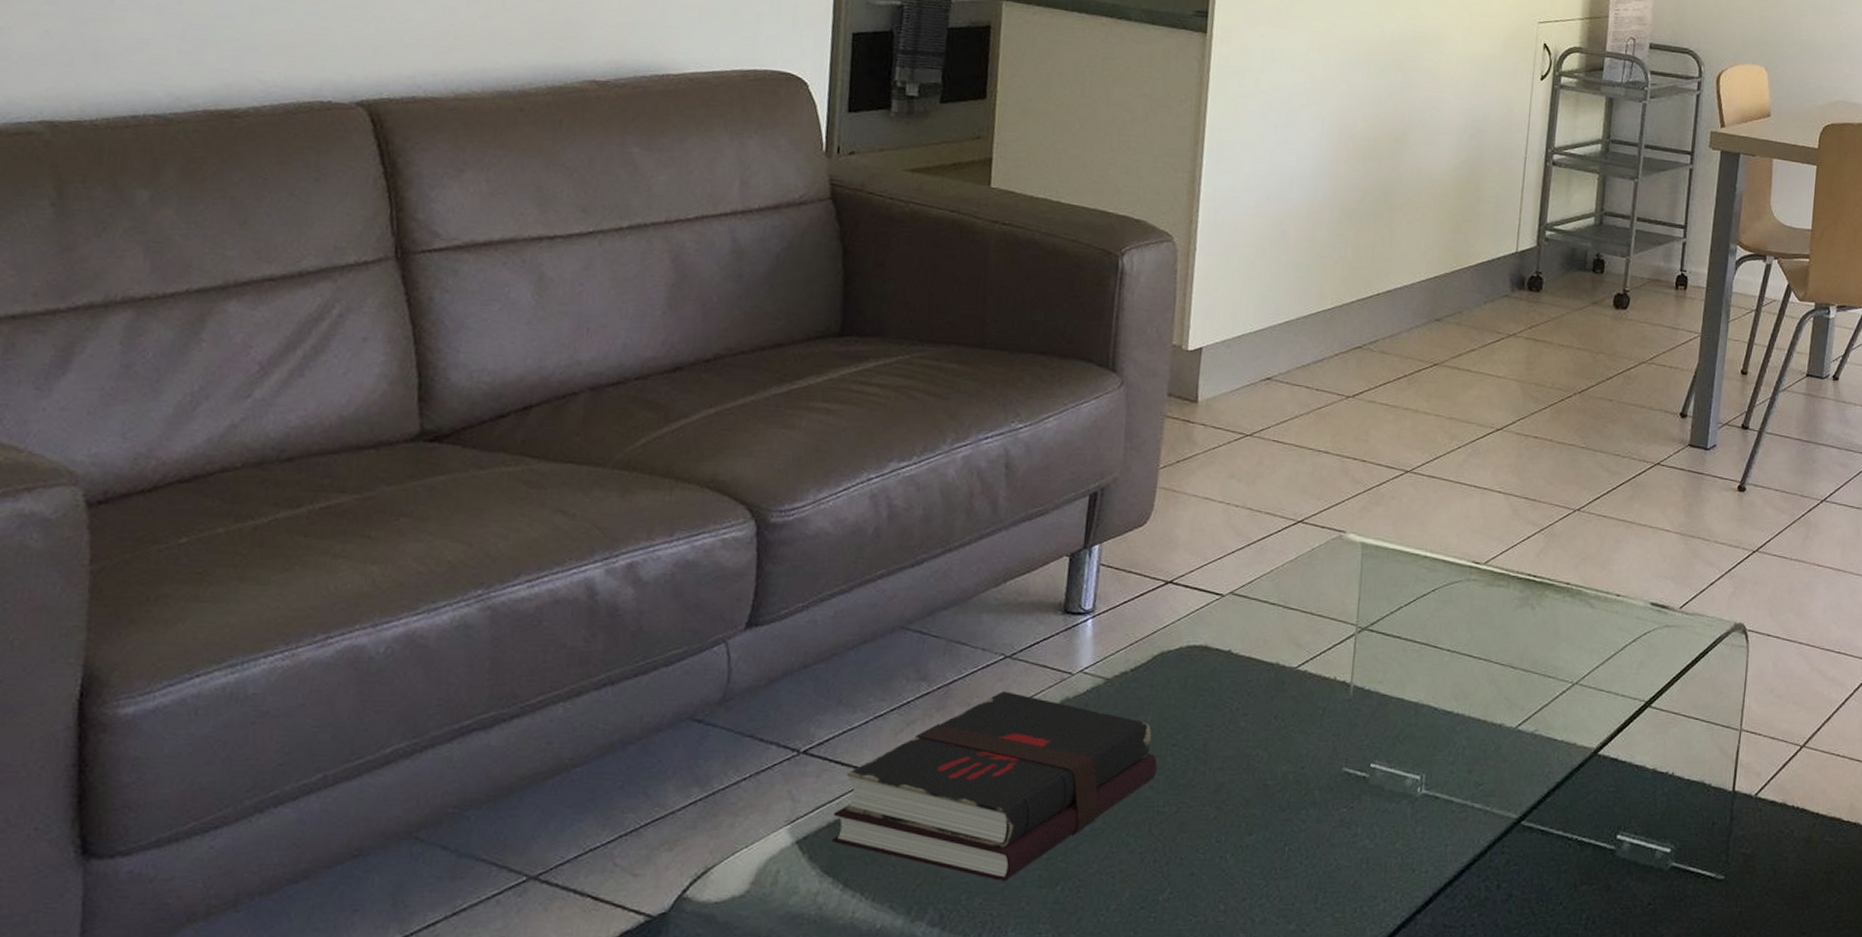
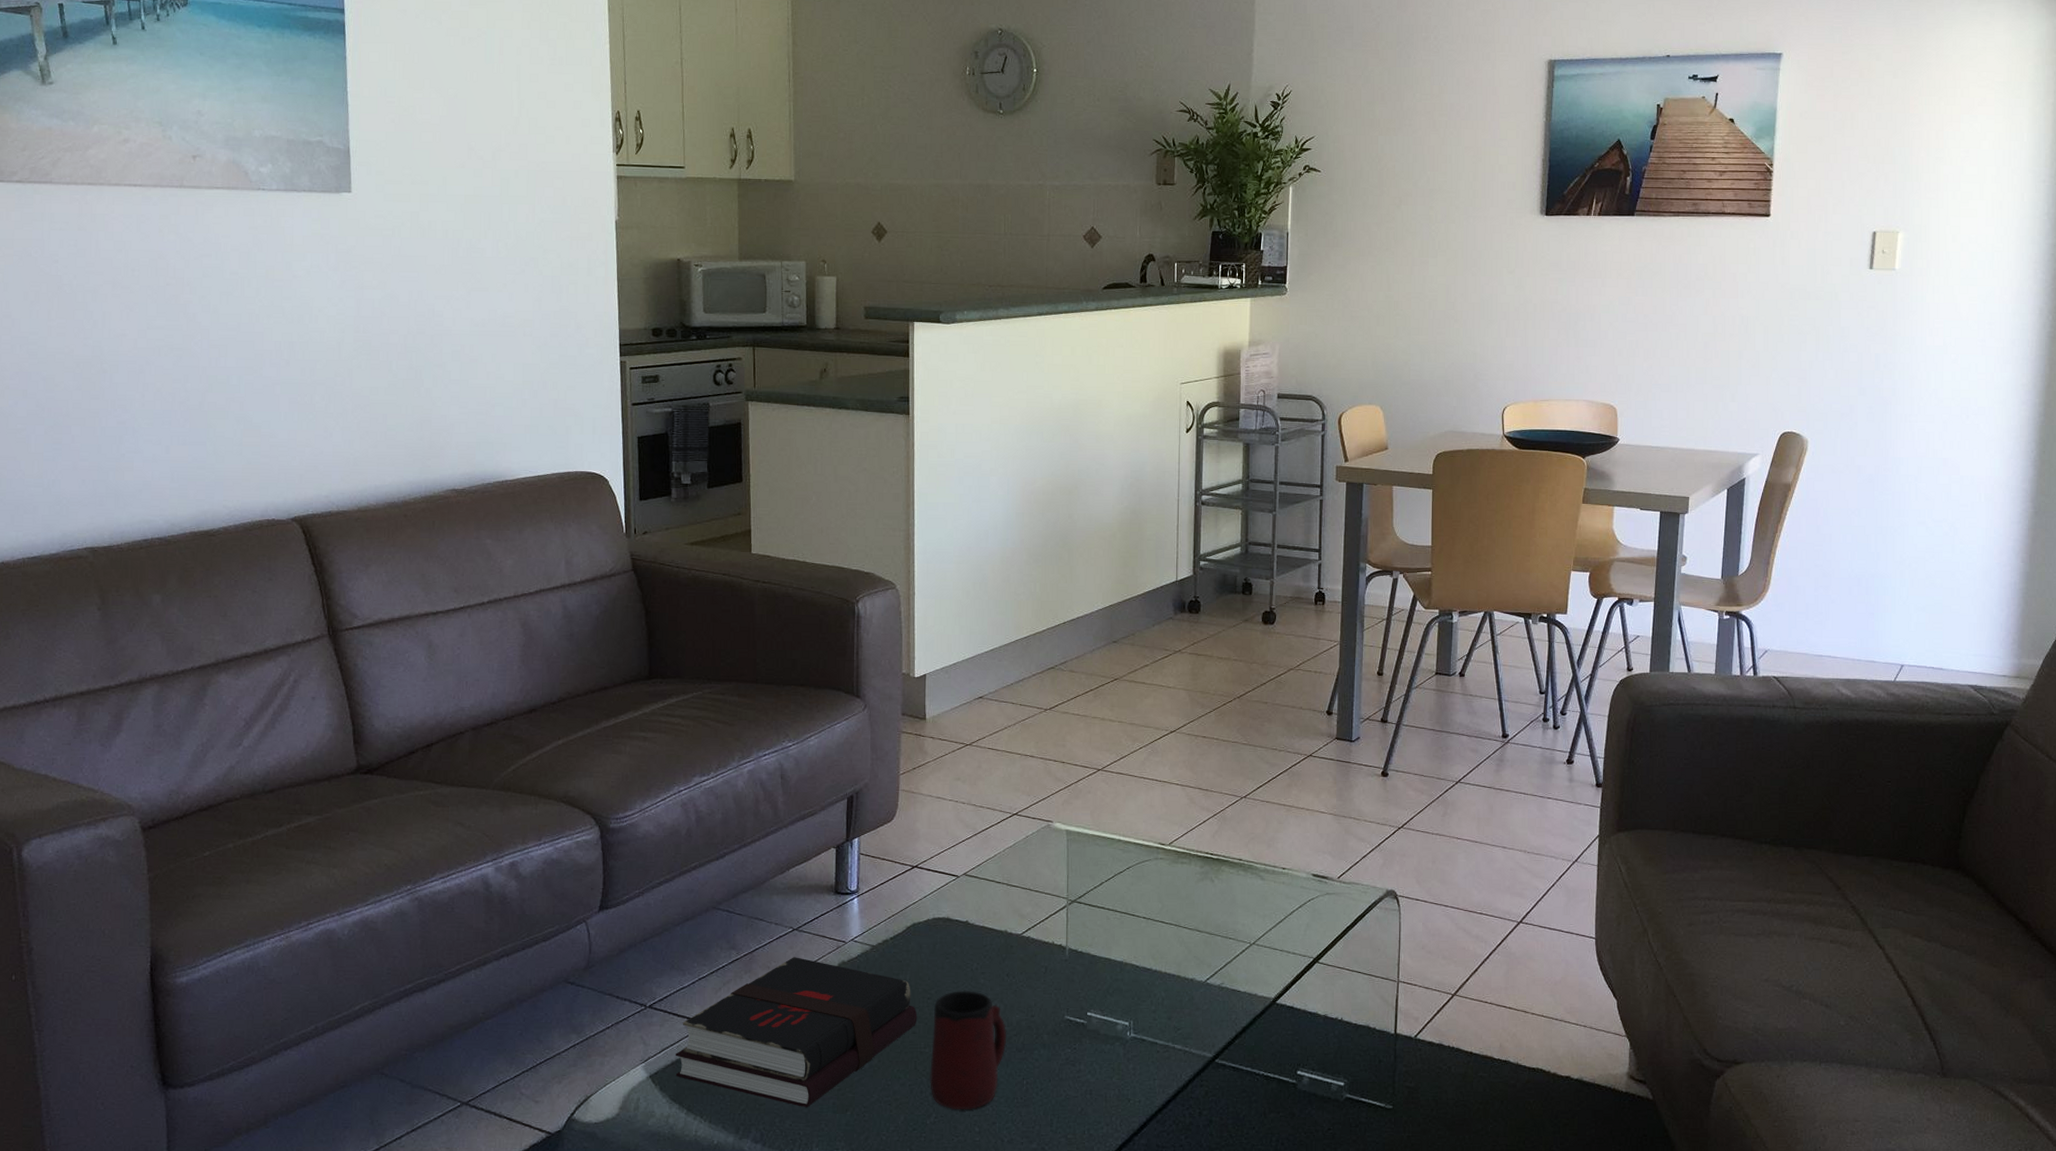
mug: none [1166,735,1269,882] -> present [930,990,1006,1109]

